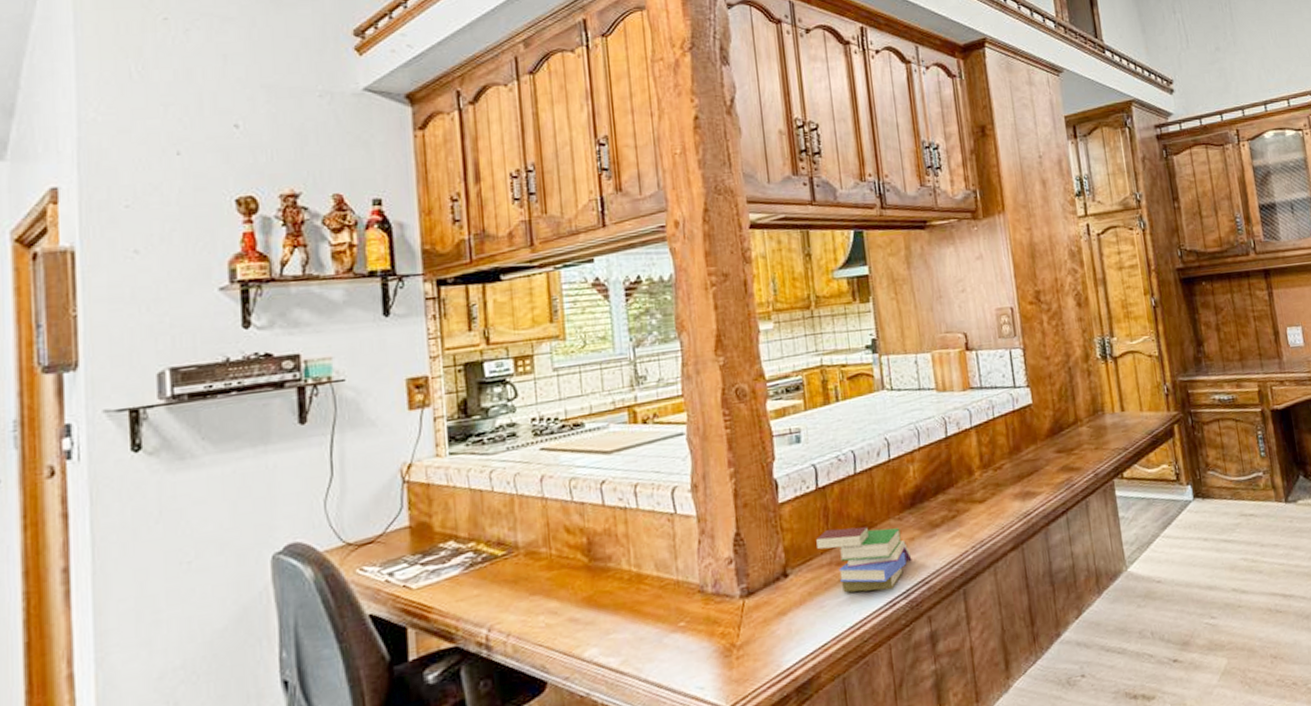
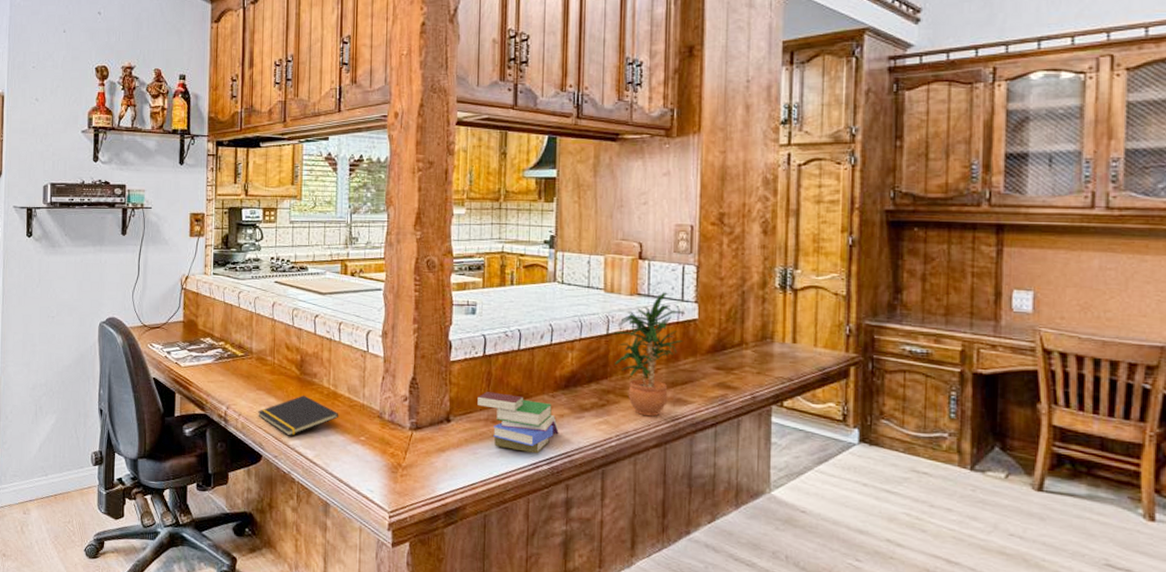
notepad: none [533,587,648,646] -> present [257,396,339,436]
potted plant: none [952,381,1022,519] -> present [613,292,686,417]

